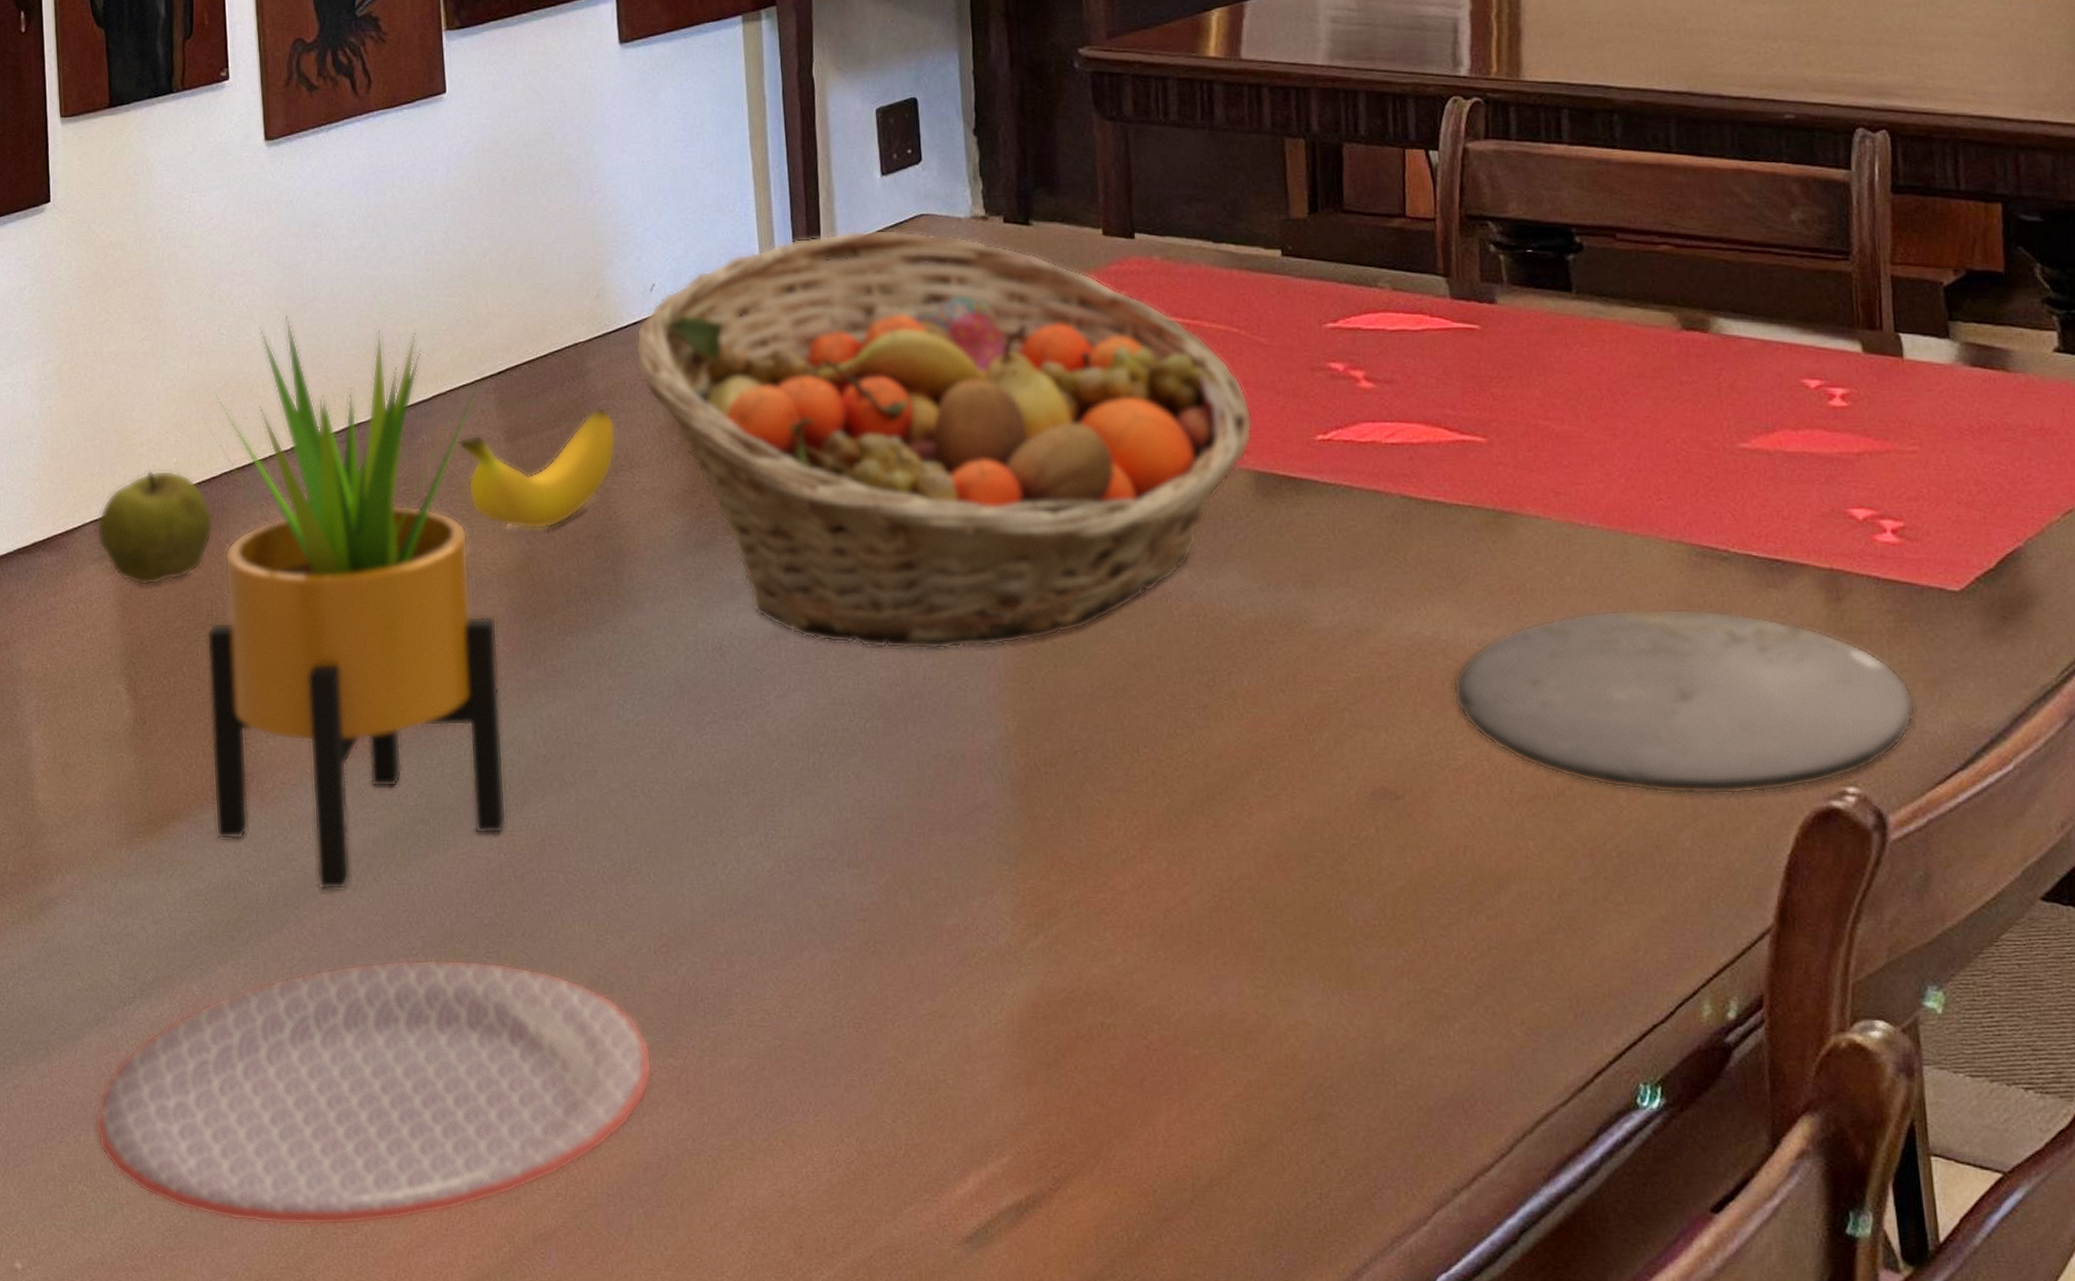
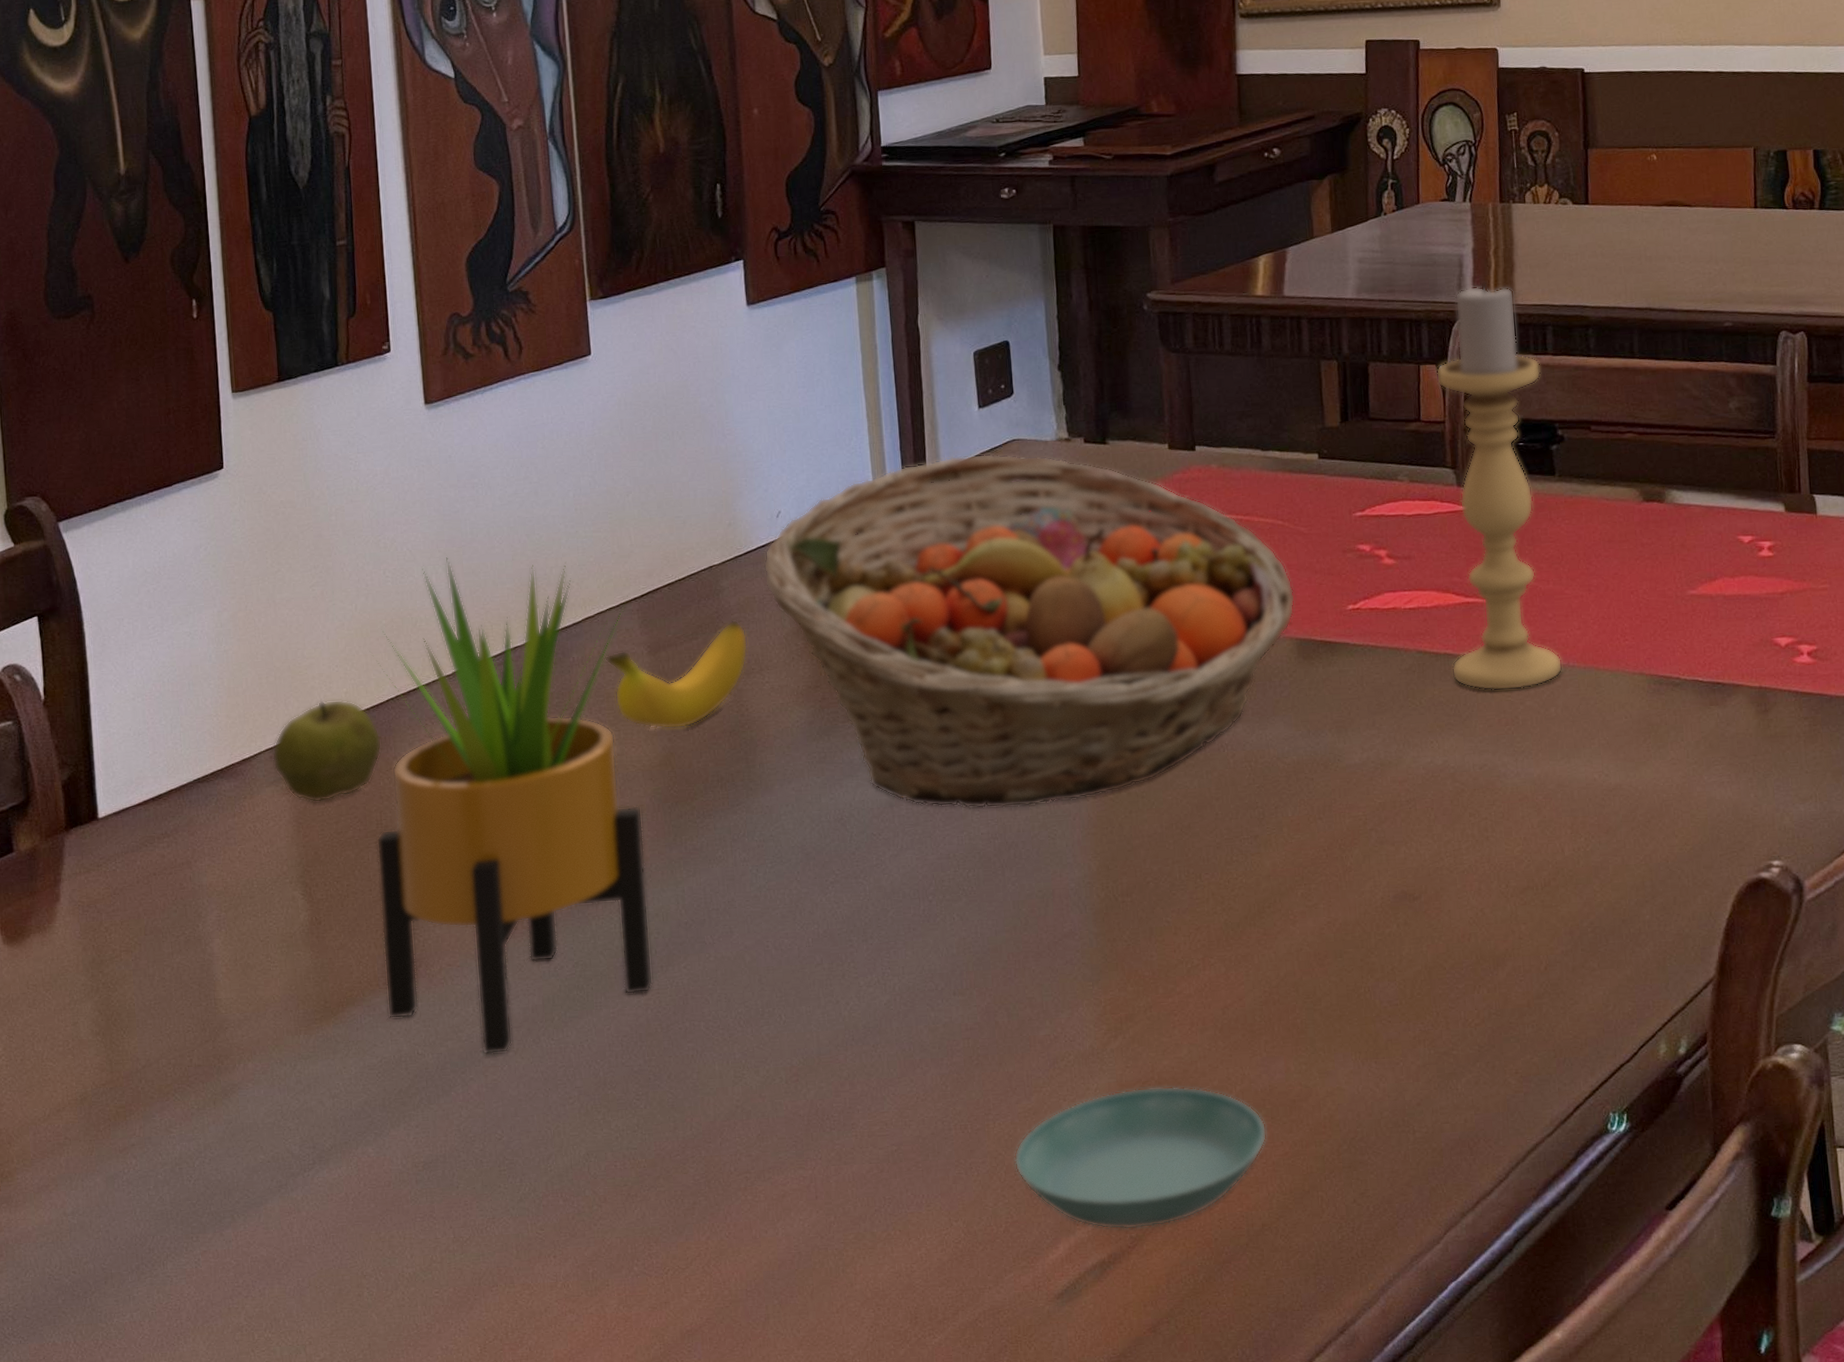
plate: present [94,959,653,1226] -> none [278,1103,785,1348]
saucer: none [915,998,1217,1169] -> present [1013,1086,1267,1230]
candle holder: none [1424,51,1581,551] -> present [1436,281,1563,691]
plate: present [1453,608,1916,795] -> none [1459,727,1826,878]

